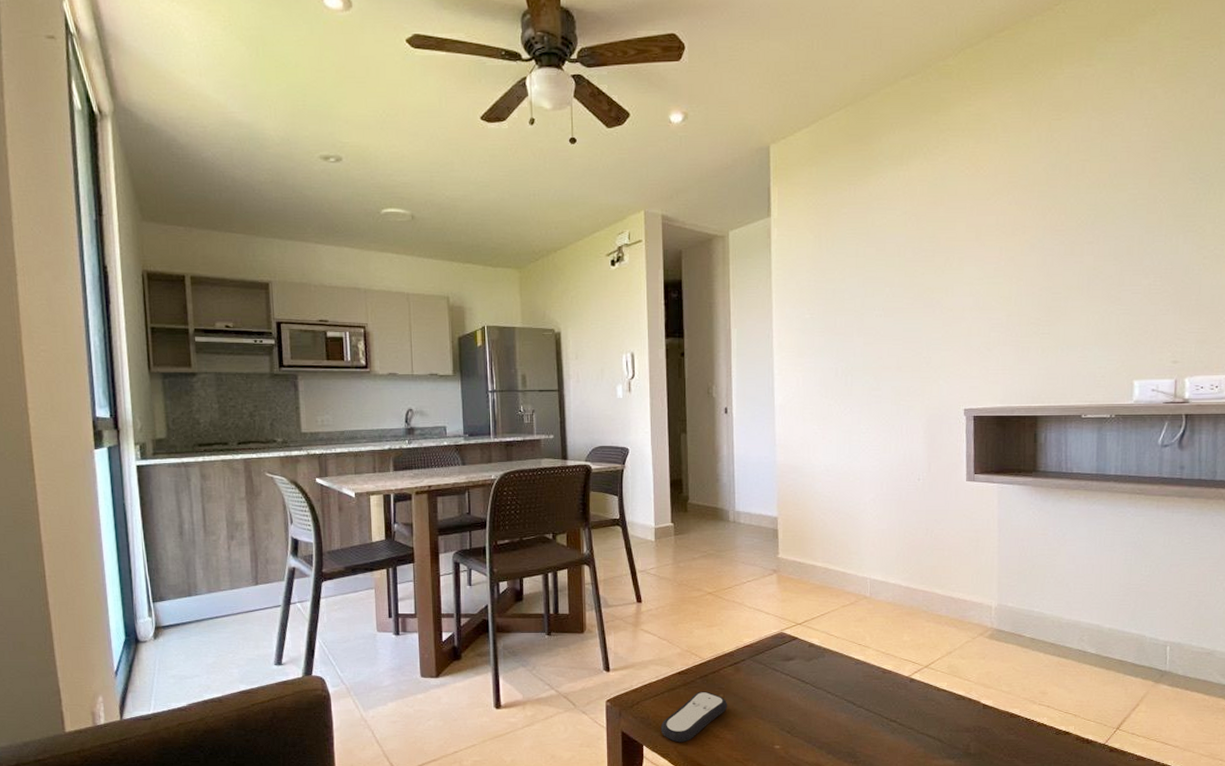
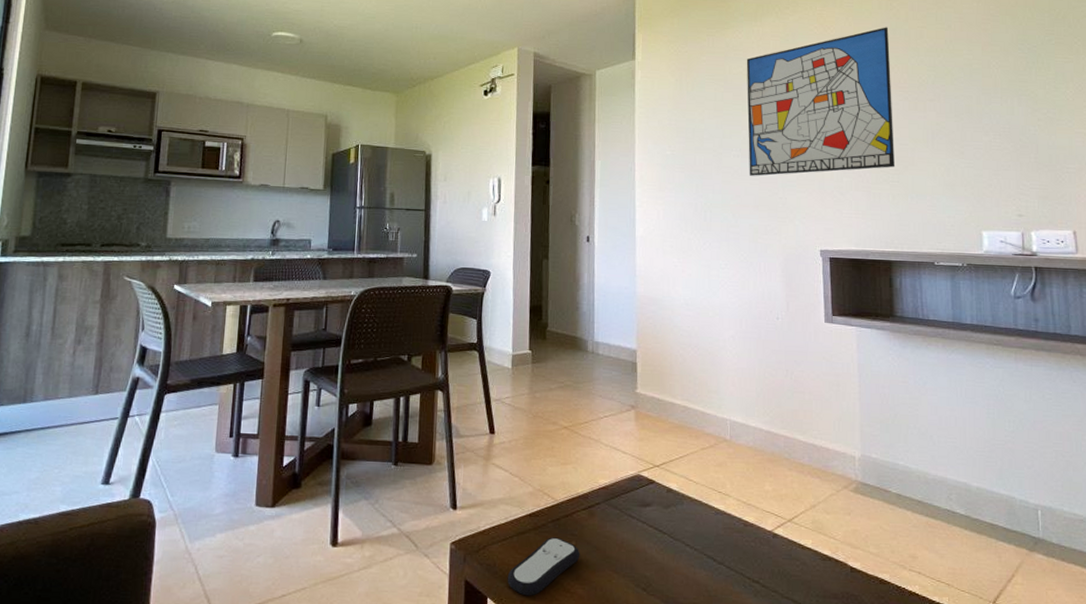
wall art: none [890,162,1048,336] -> present [746,27,896,176]

